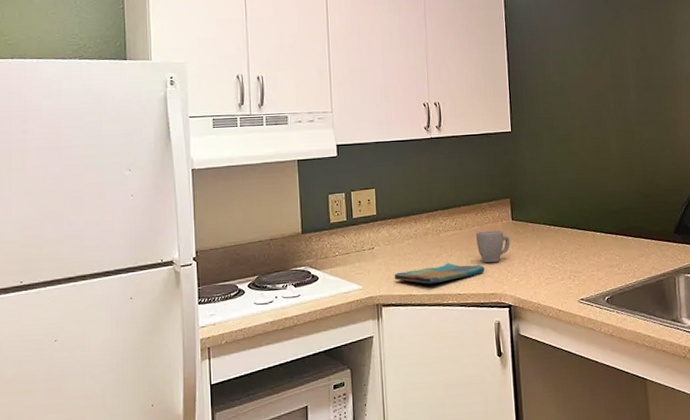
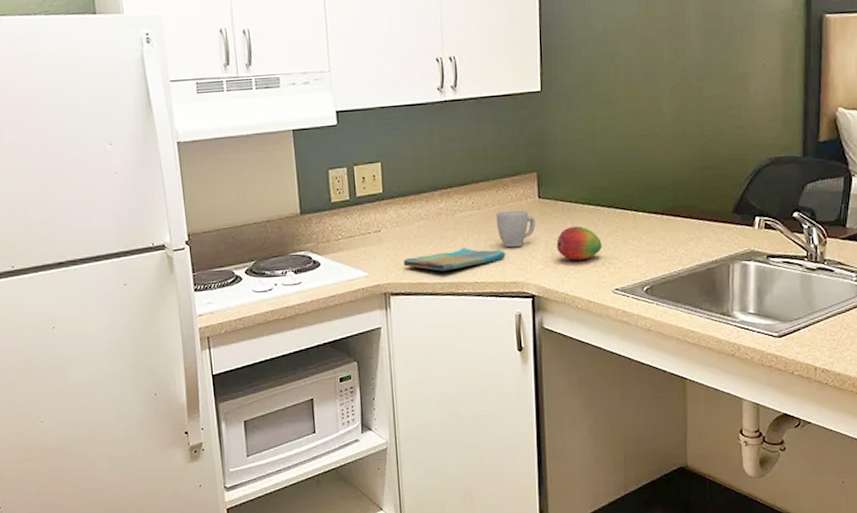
fruit: none [529,244,568,274] -> present [556,226,602,261]

